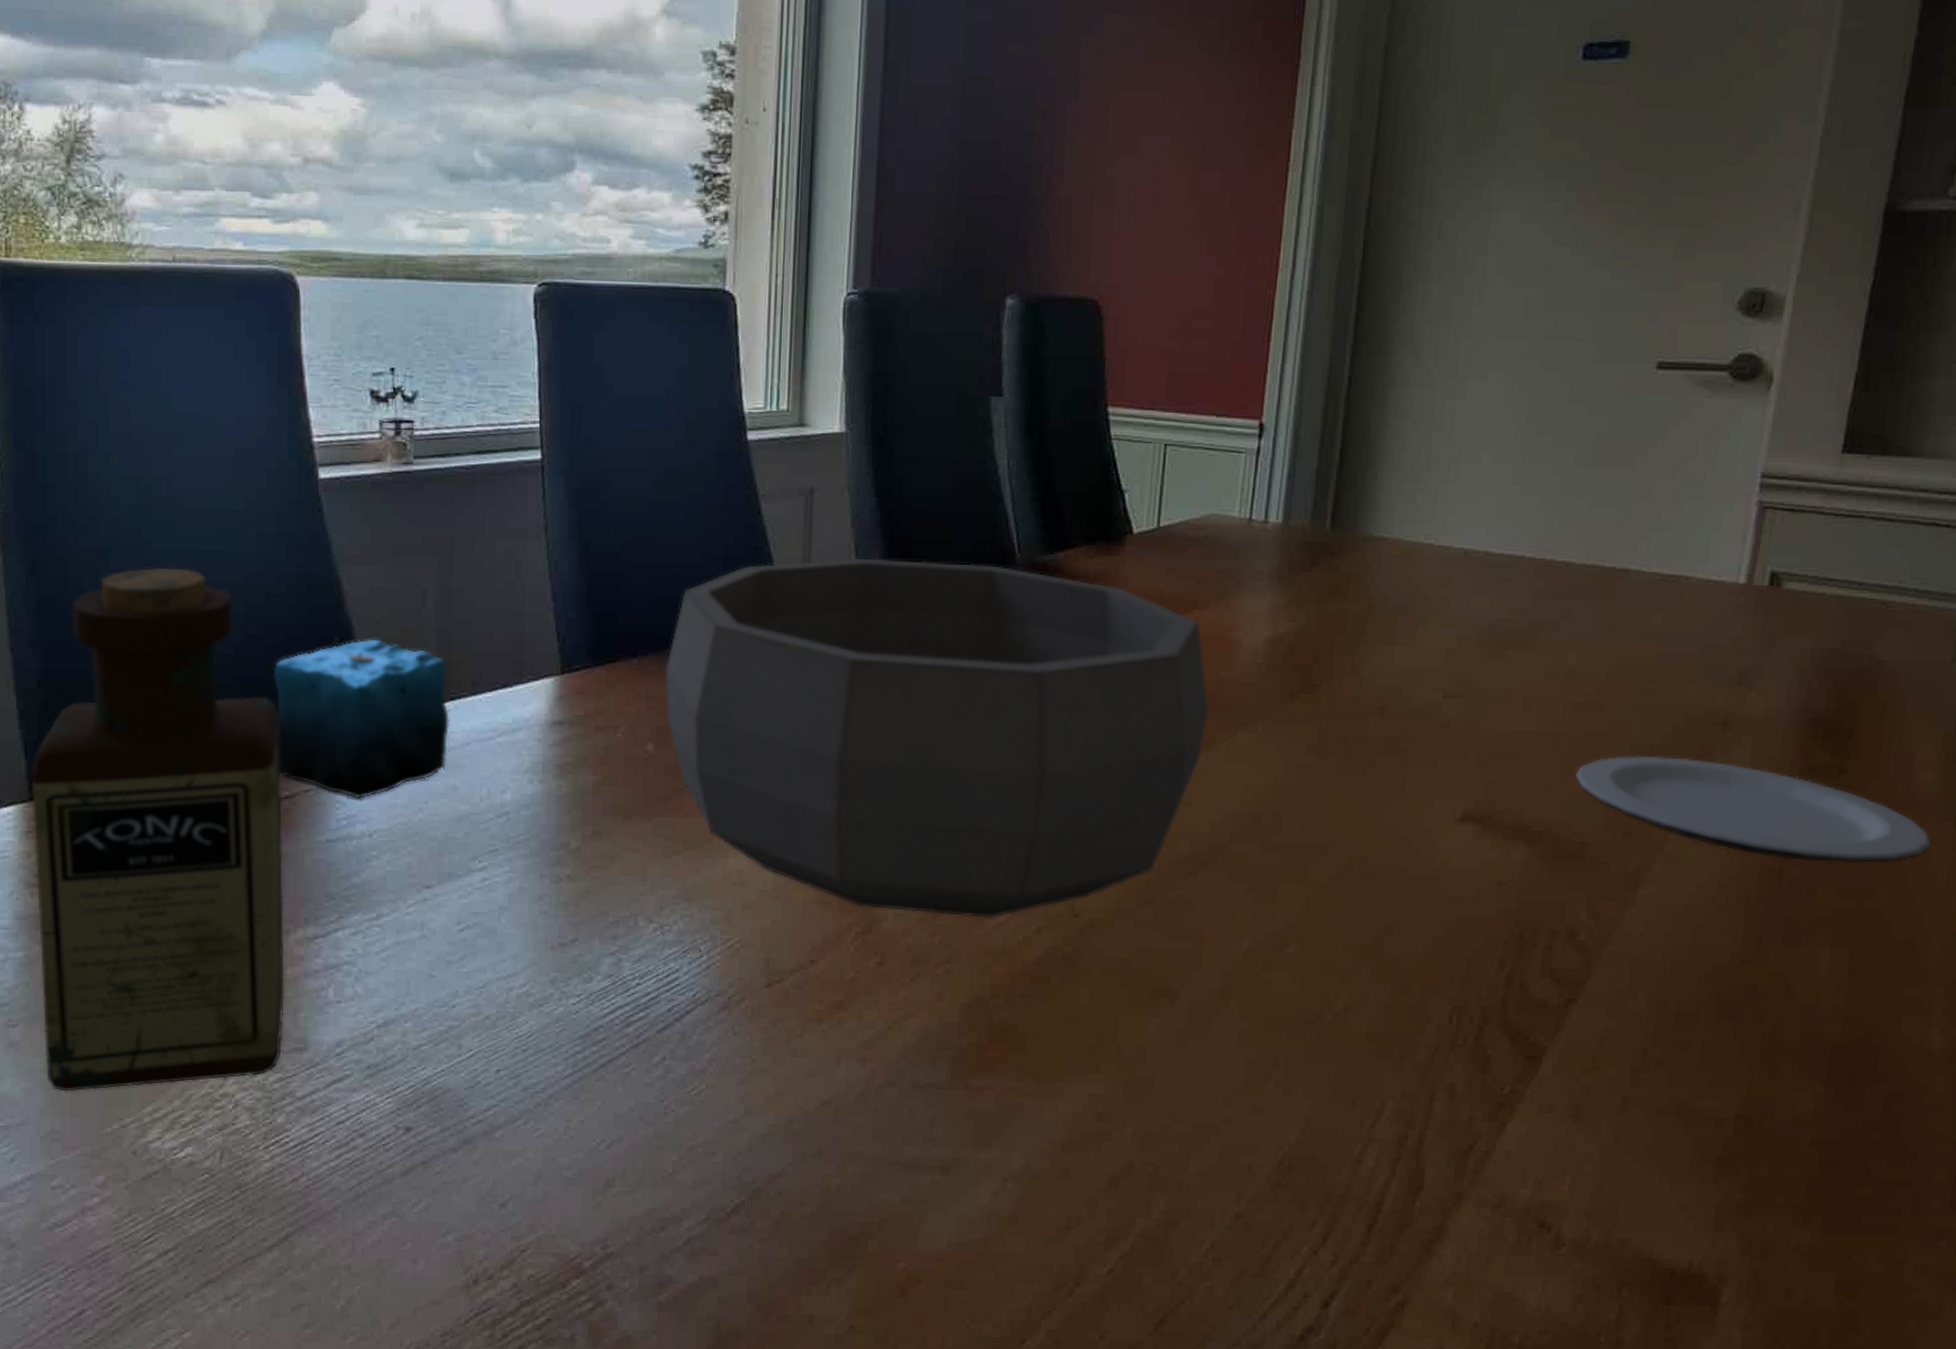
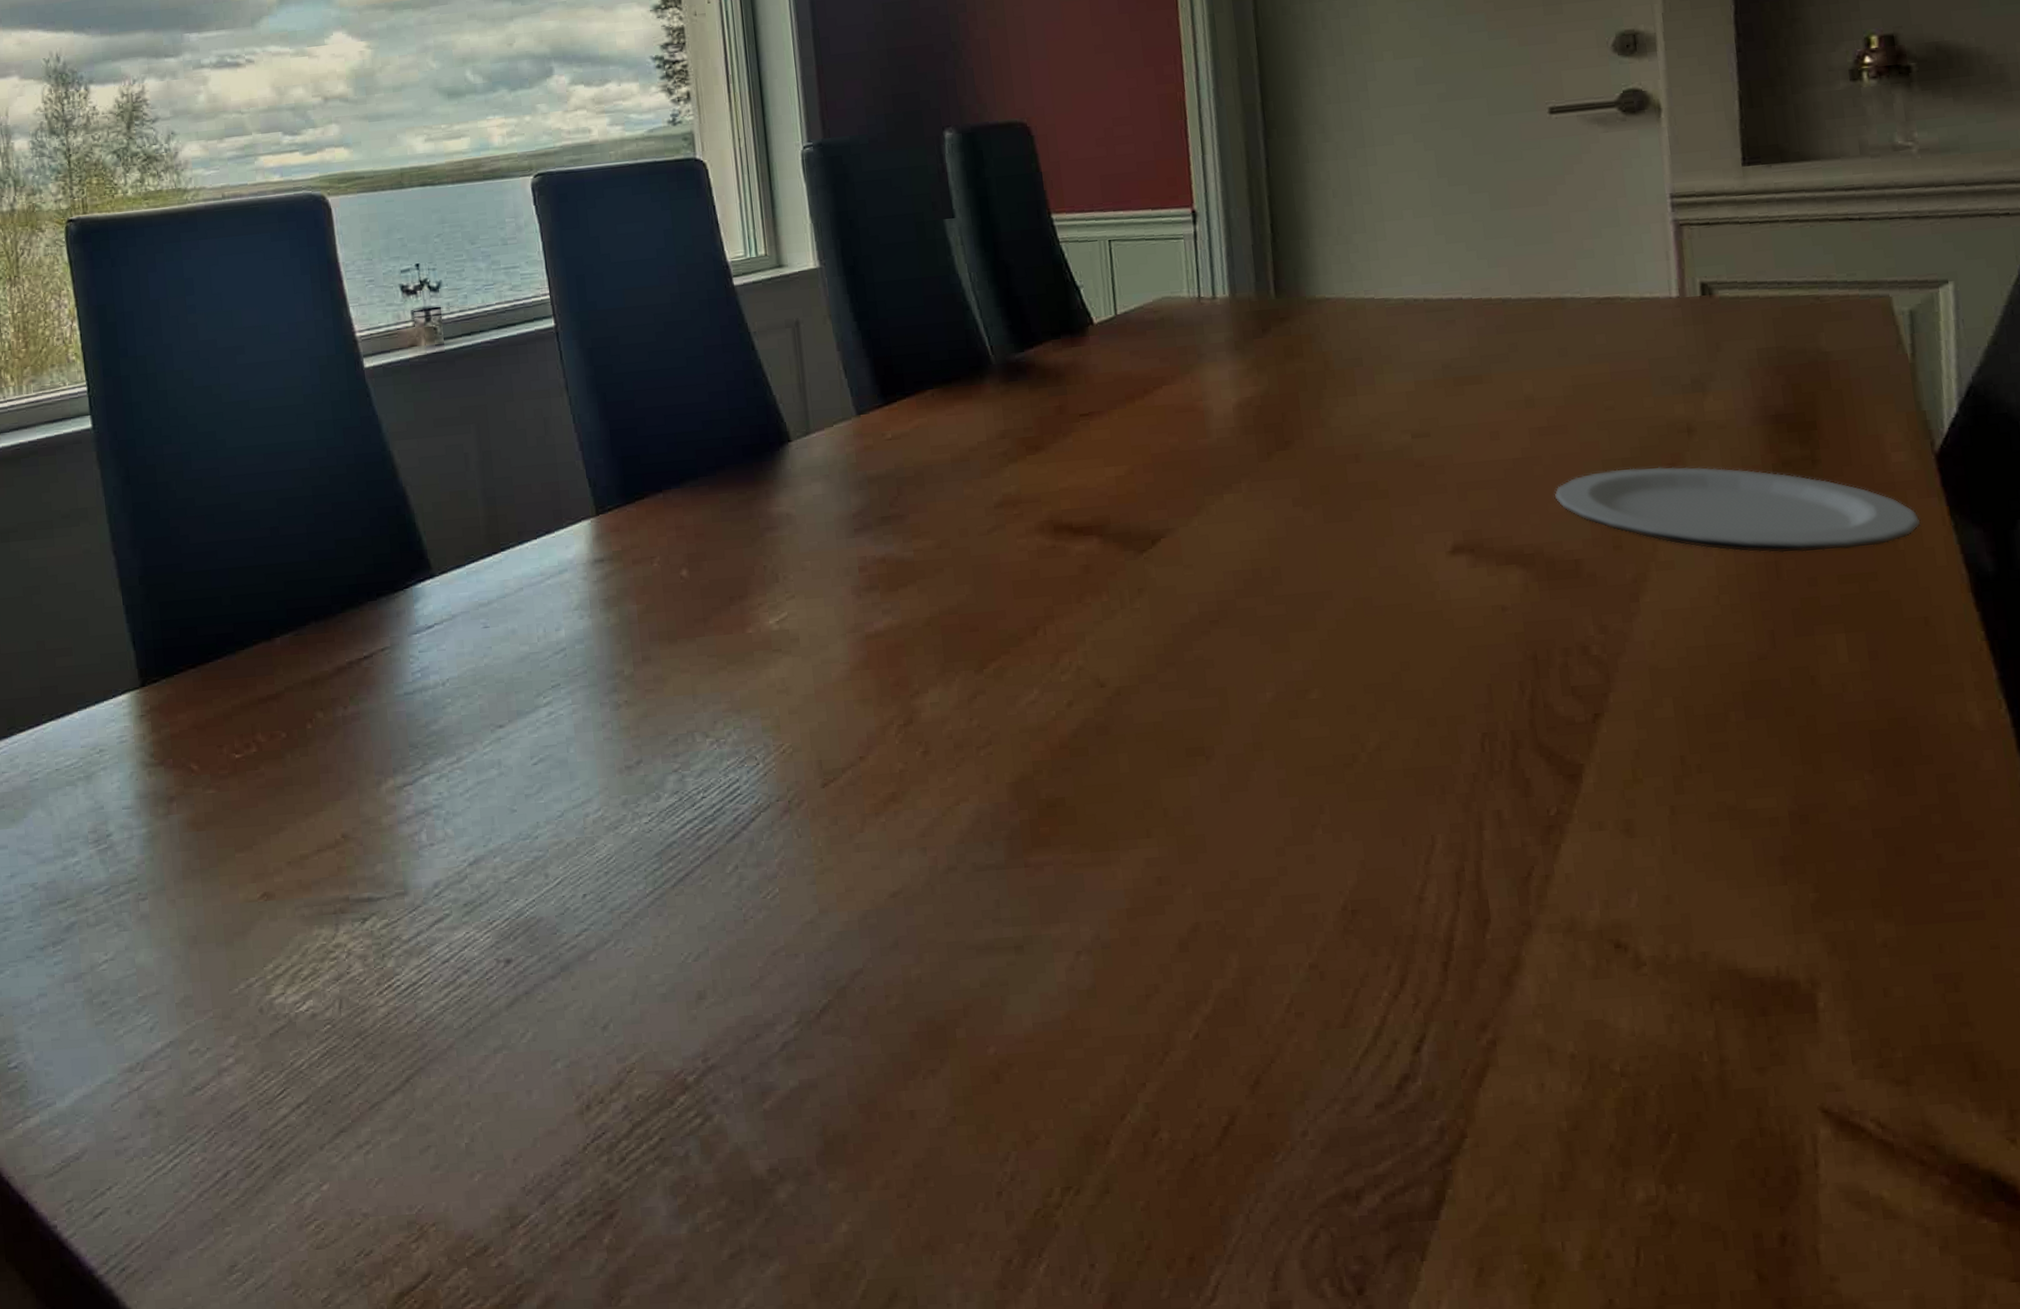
bottle: present [31,567,285,1092] -> none [139,461,385,958]
candle: present [273,613,450,799] -> none [342,480,504,652]
decorative bowl: present [665,558,1209,919] -> none [688,368,1194,701]

